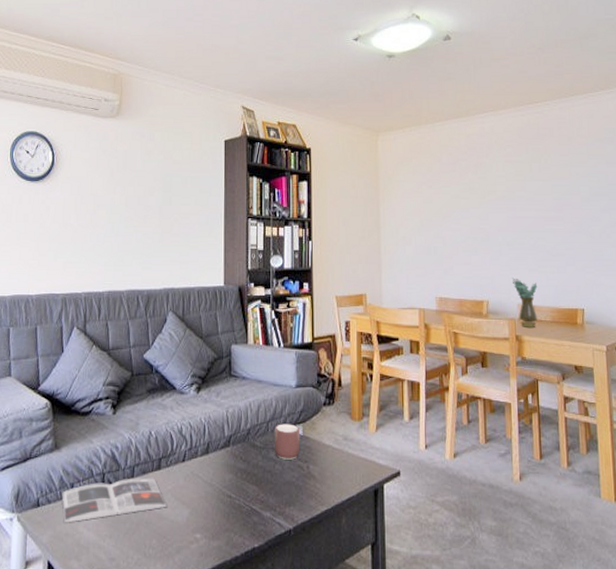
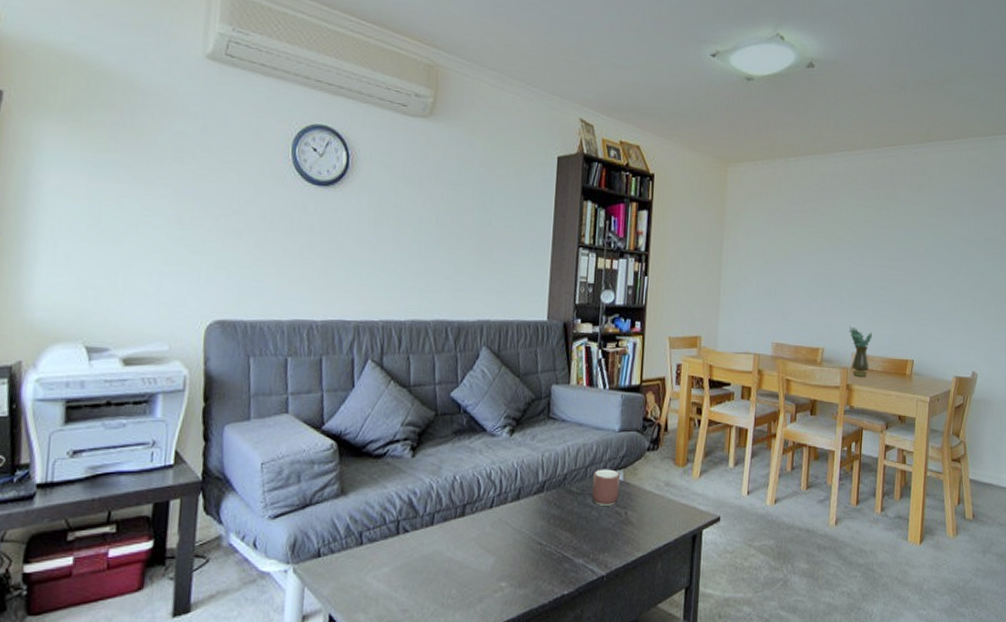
magazine: present [62,478,168,523] -> none [347,525,471,574]

